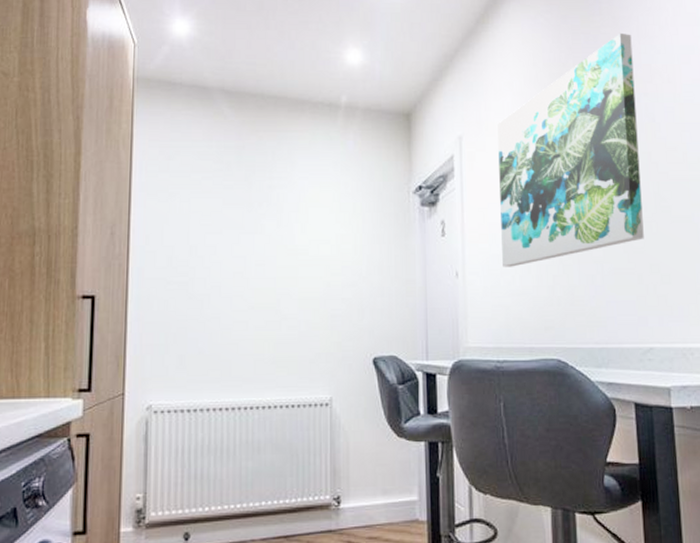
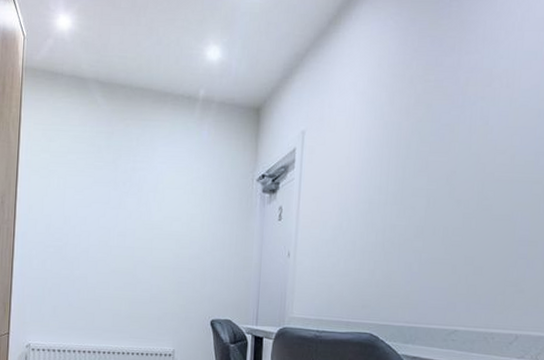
wall art: present [497,32,644,267] -> none [330,36,477,251]

